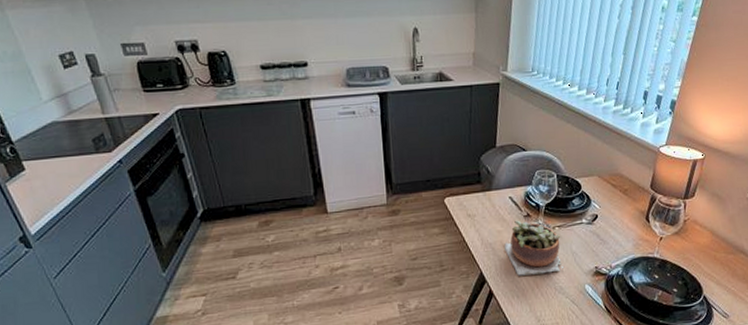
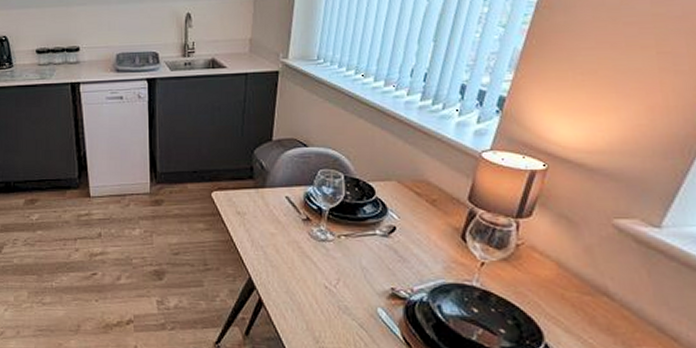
succulent plant: present [504,220,565,276] -> none [278,223,351,288]

